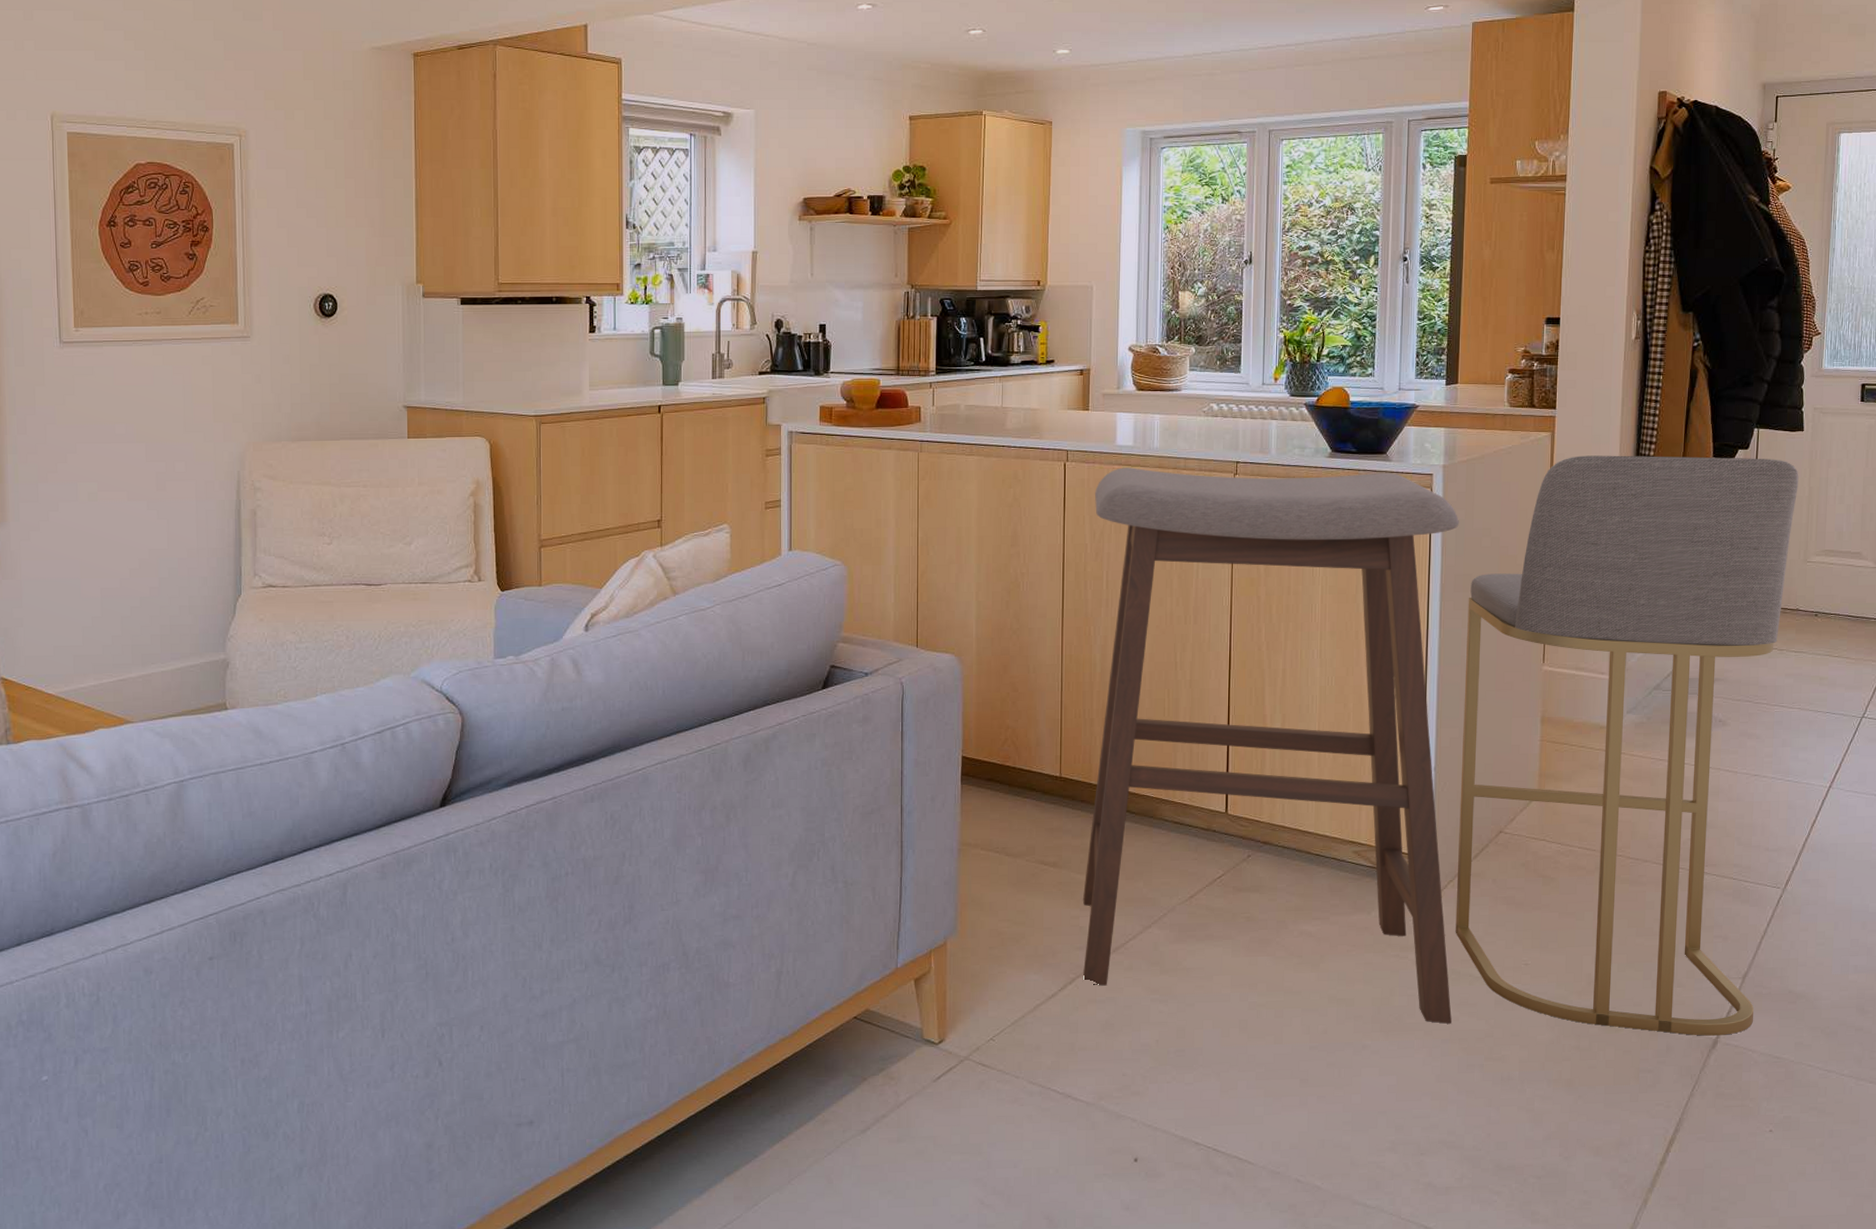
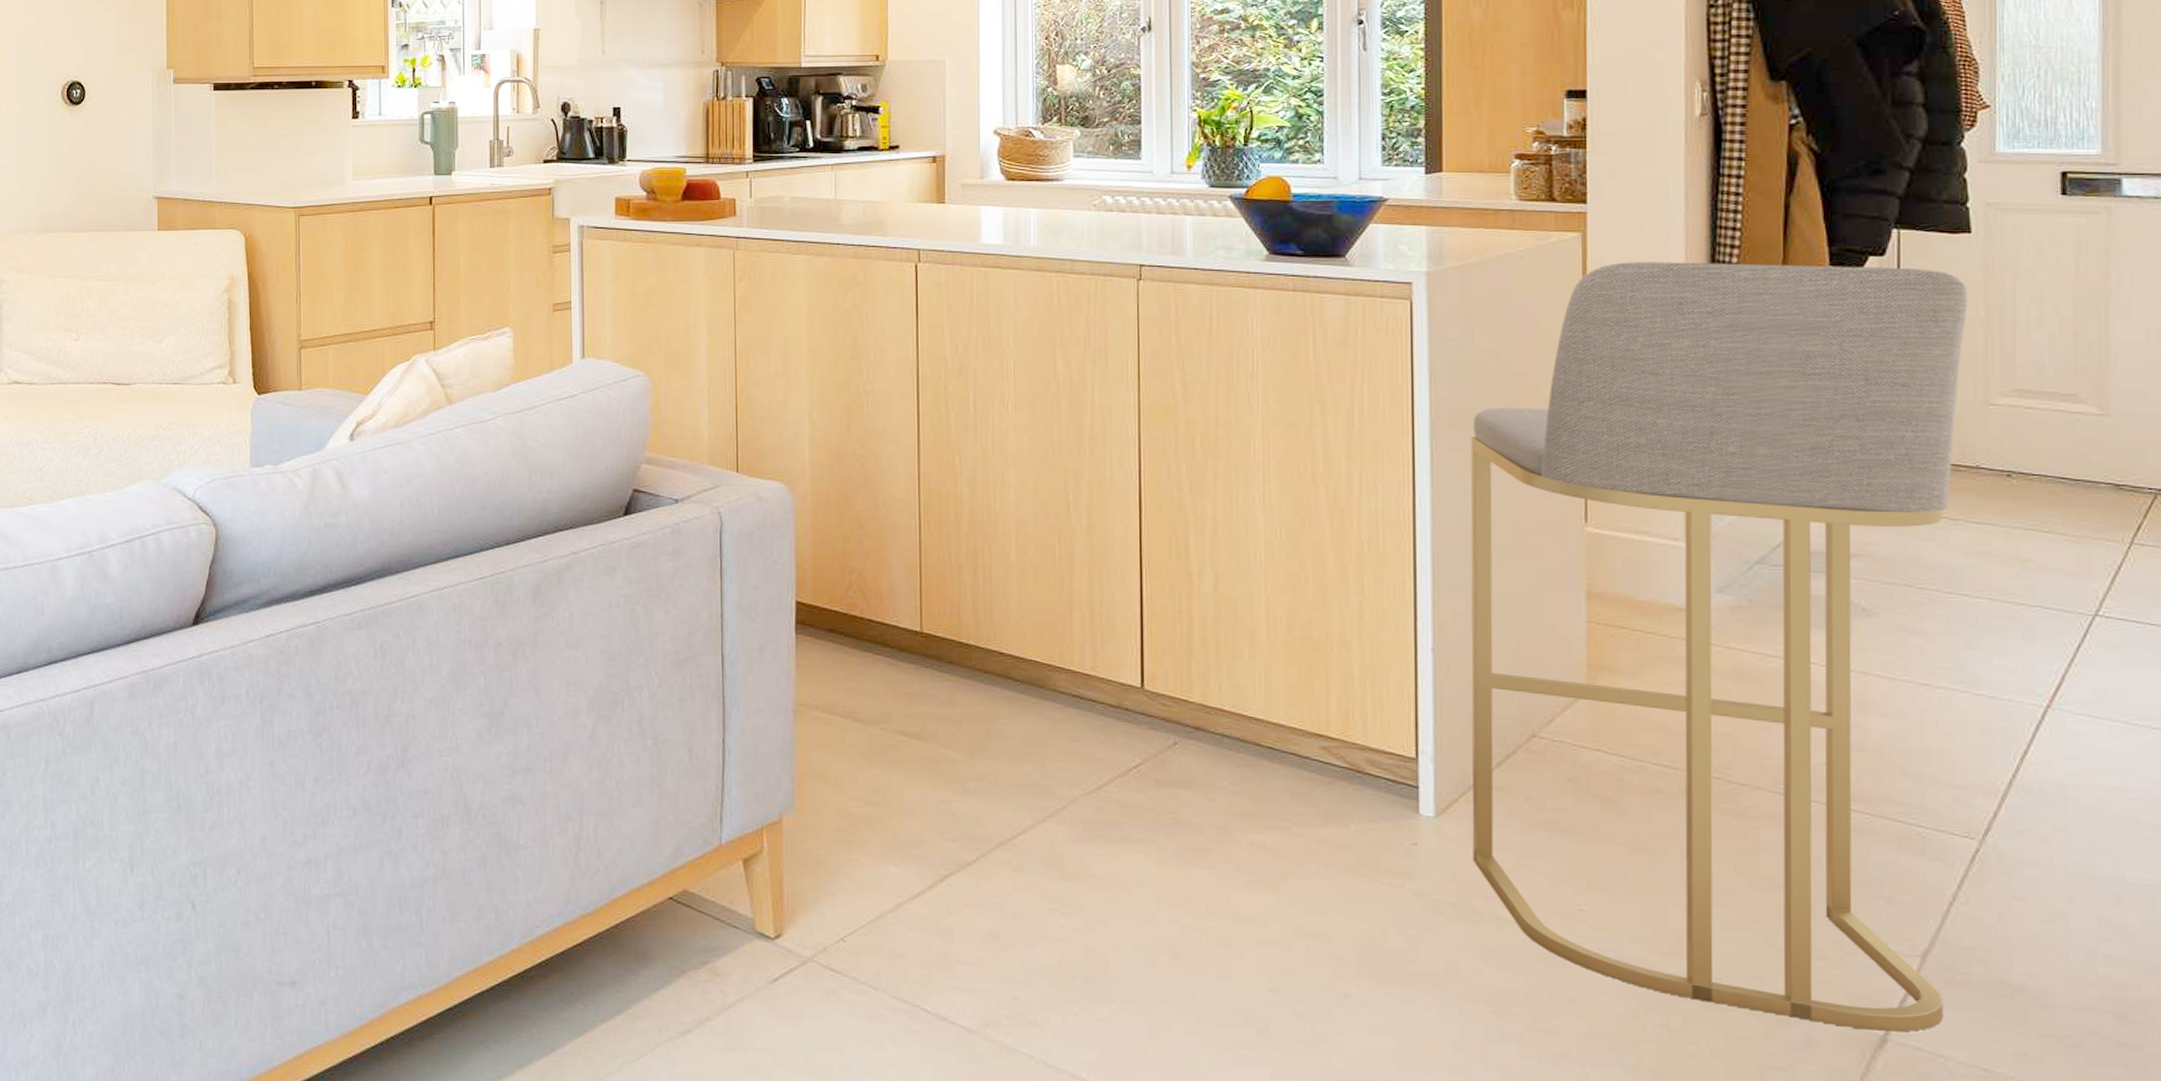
bar stool: present [1083,467,1459,1024] -> none [955,270,1473,978]

